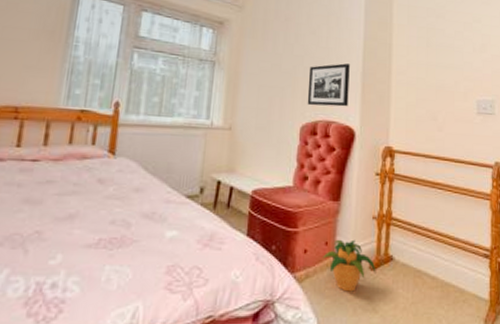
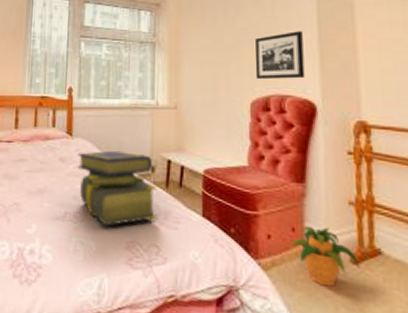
stack of books: none [118,171,204,251] -> present [77,150,157,227]

